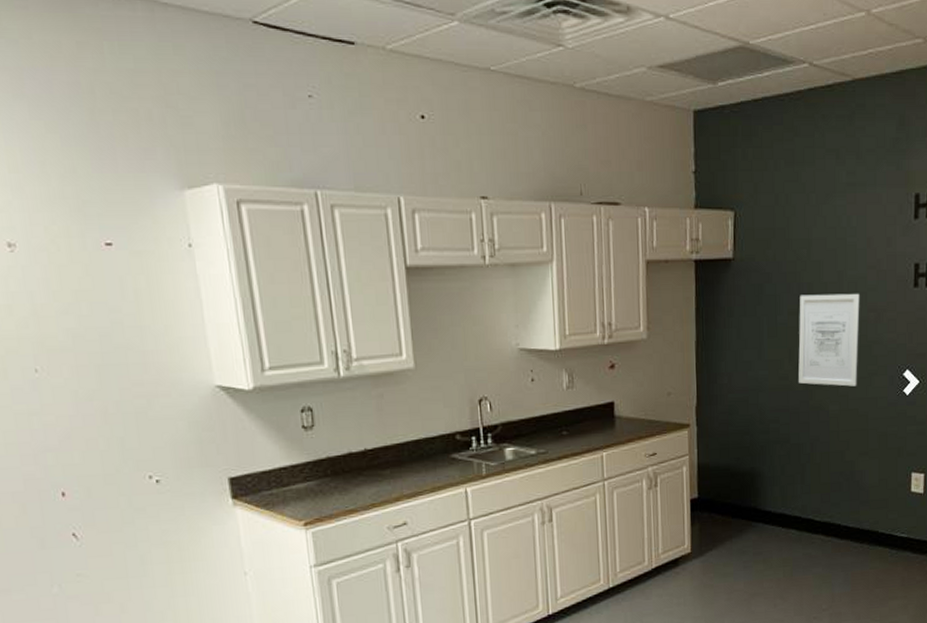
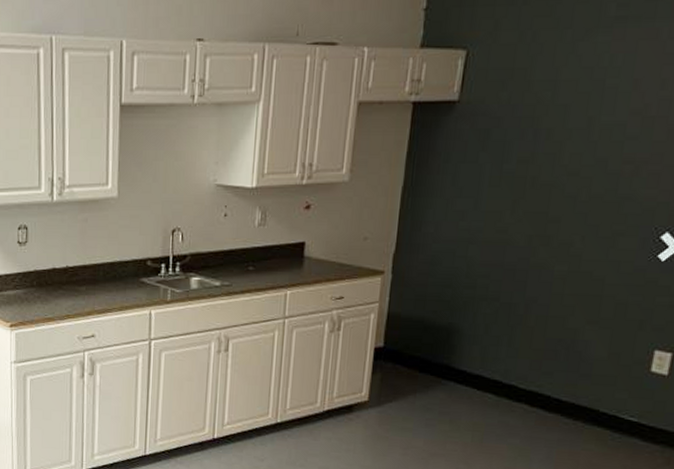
wall art: present [798,293,860,387] -> none [520,142,615,246]

